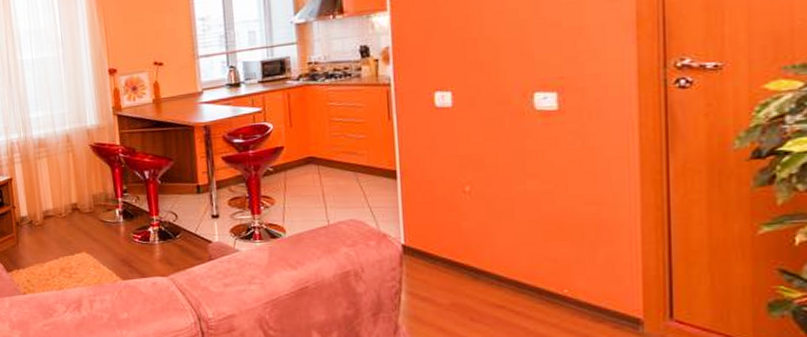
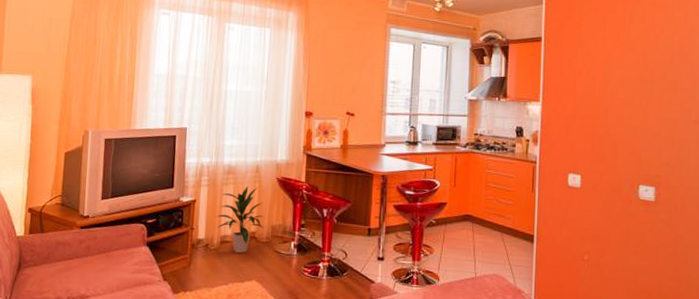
indoor plant: none [34,156,86,227] -> present [215,185,265,254]

